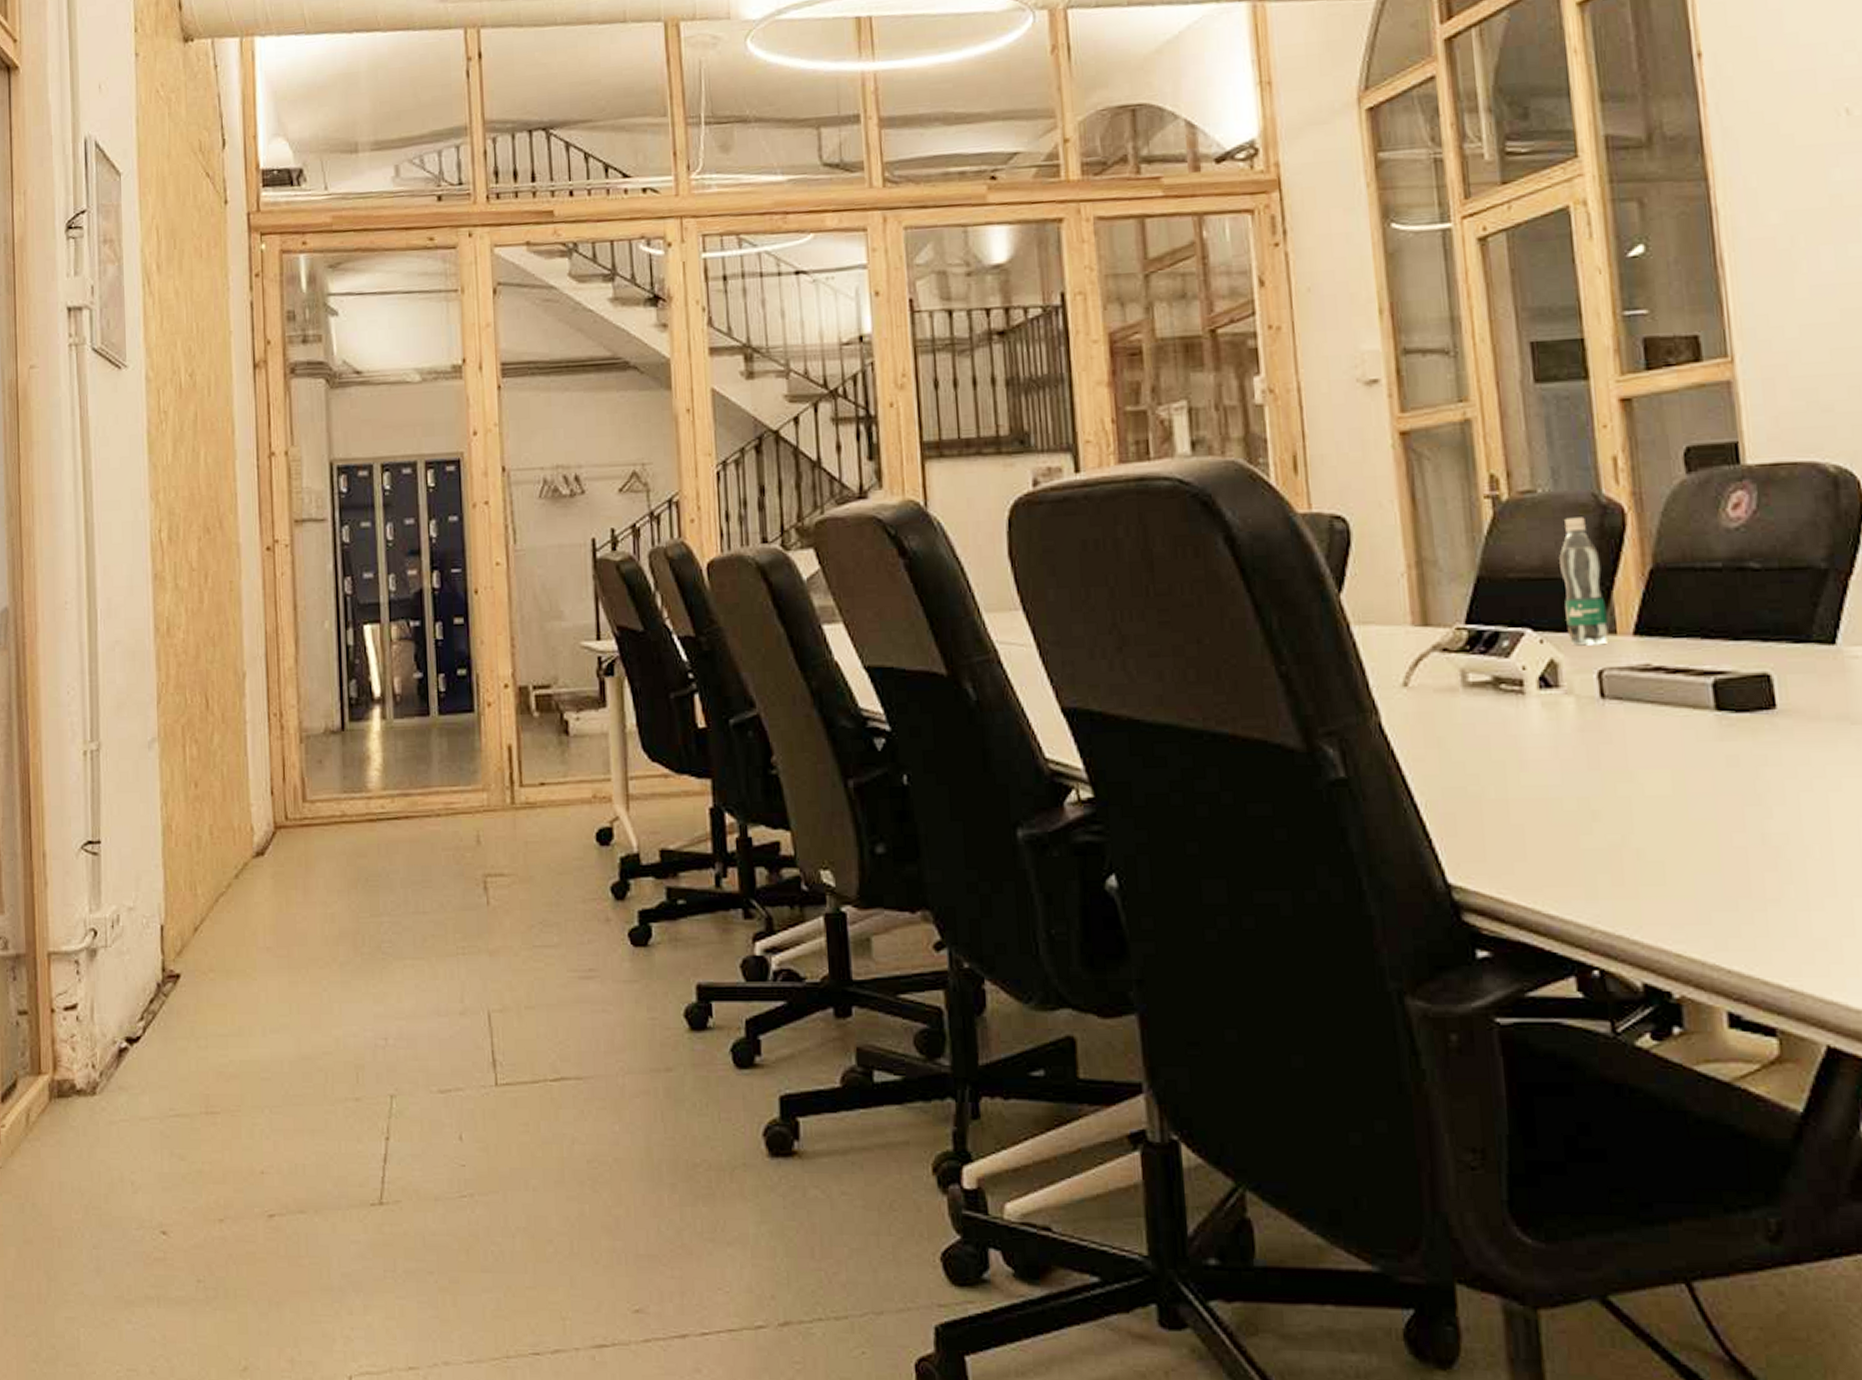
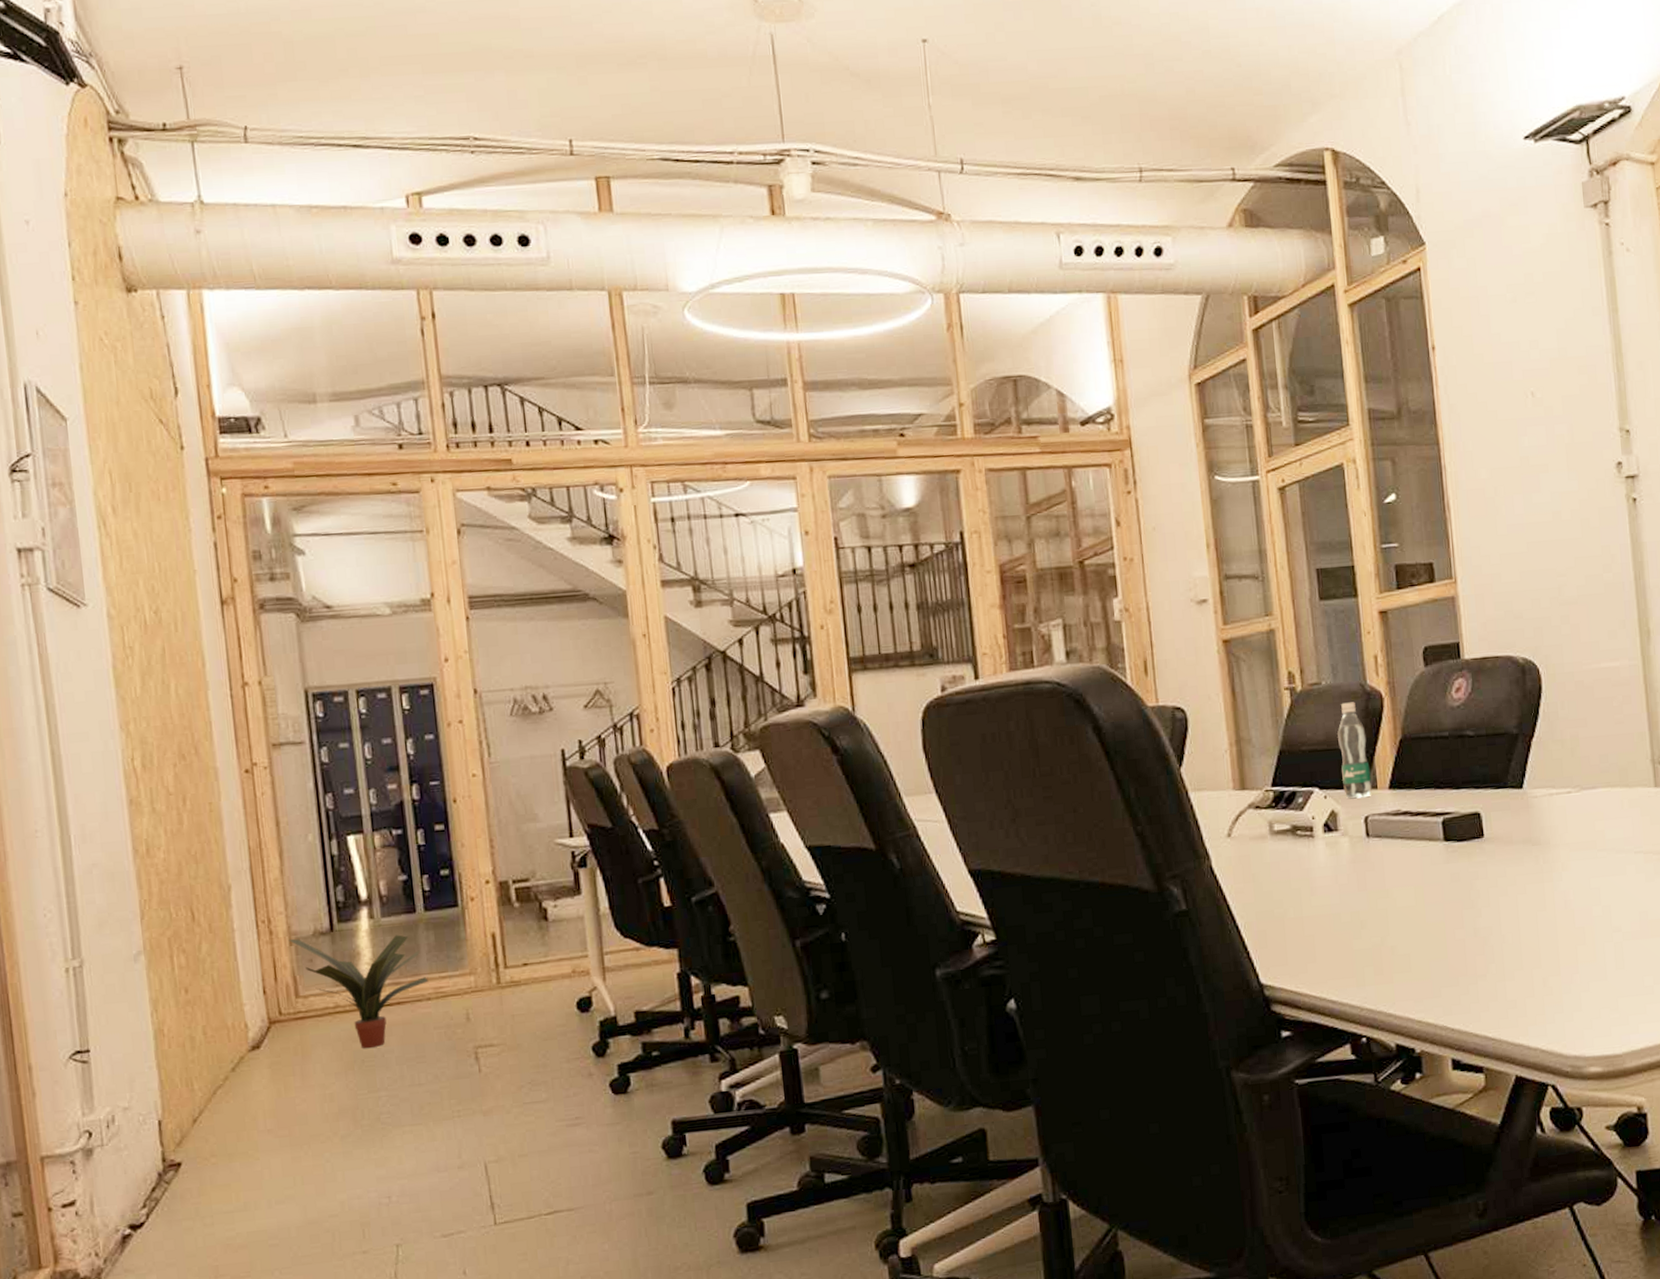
potted plant: none [299,737,439,865] -> present [288,935,429,1048]

